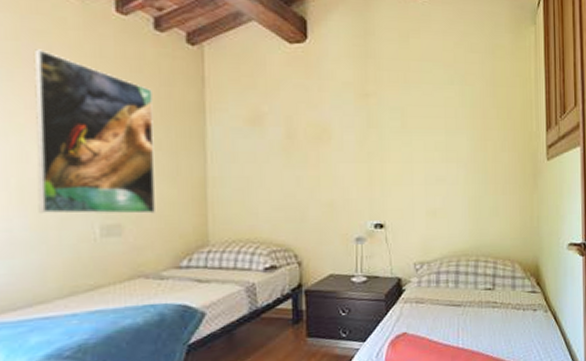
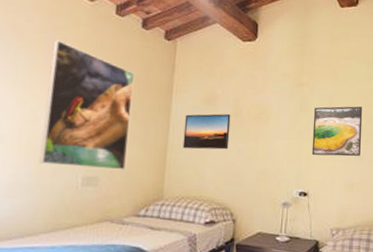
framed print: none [225,136,285,182] -> present [182,113,231,150]
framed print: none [384,118,443,179] -> present [311,106,363,157]

